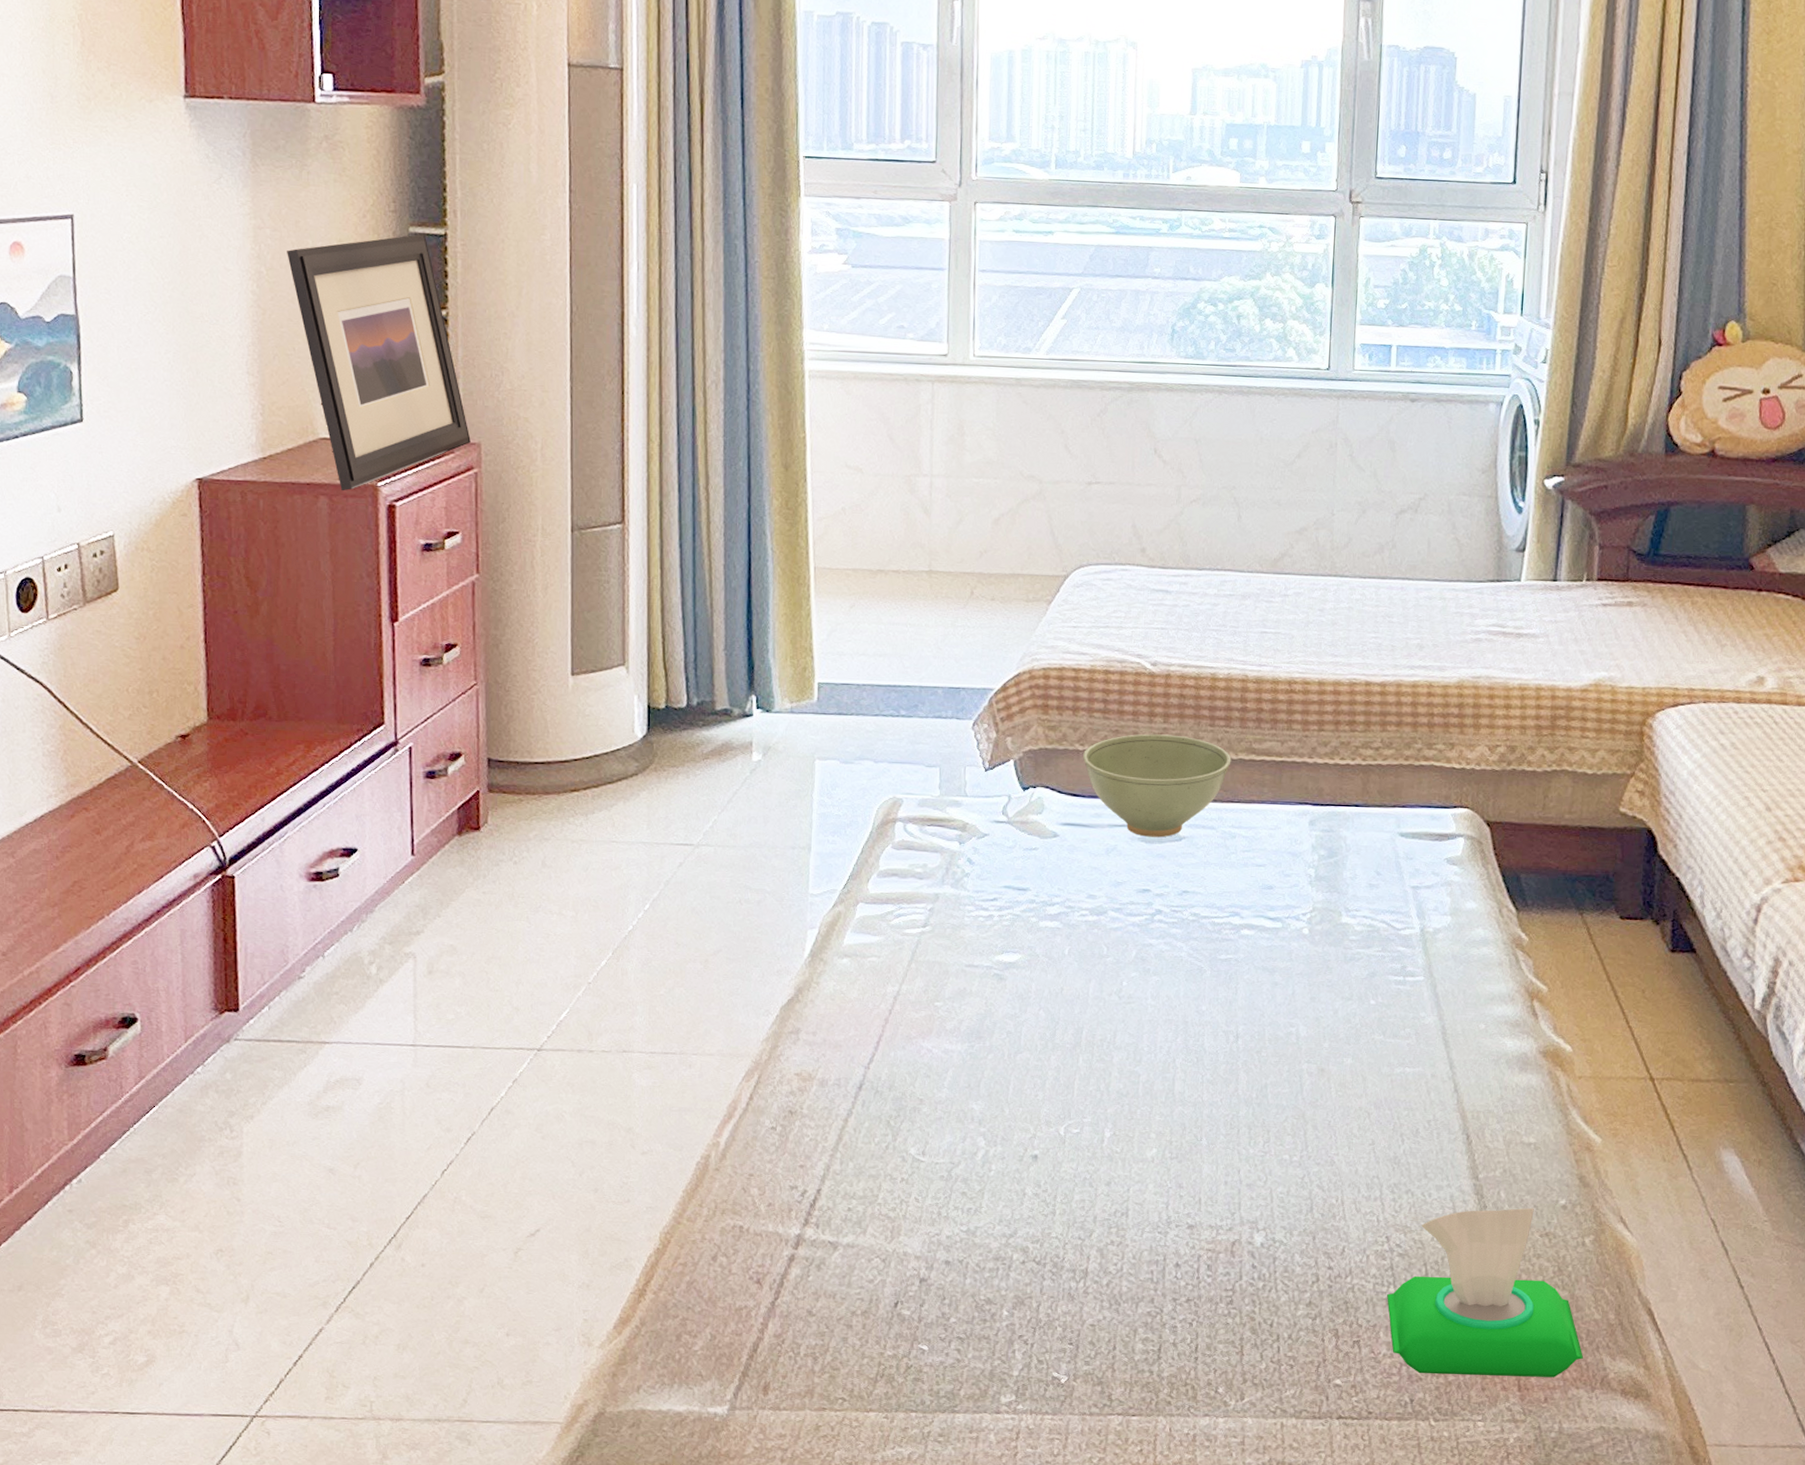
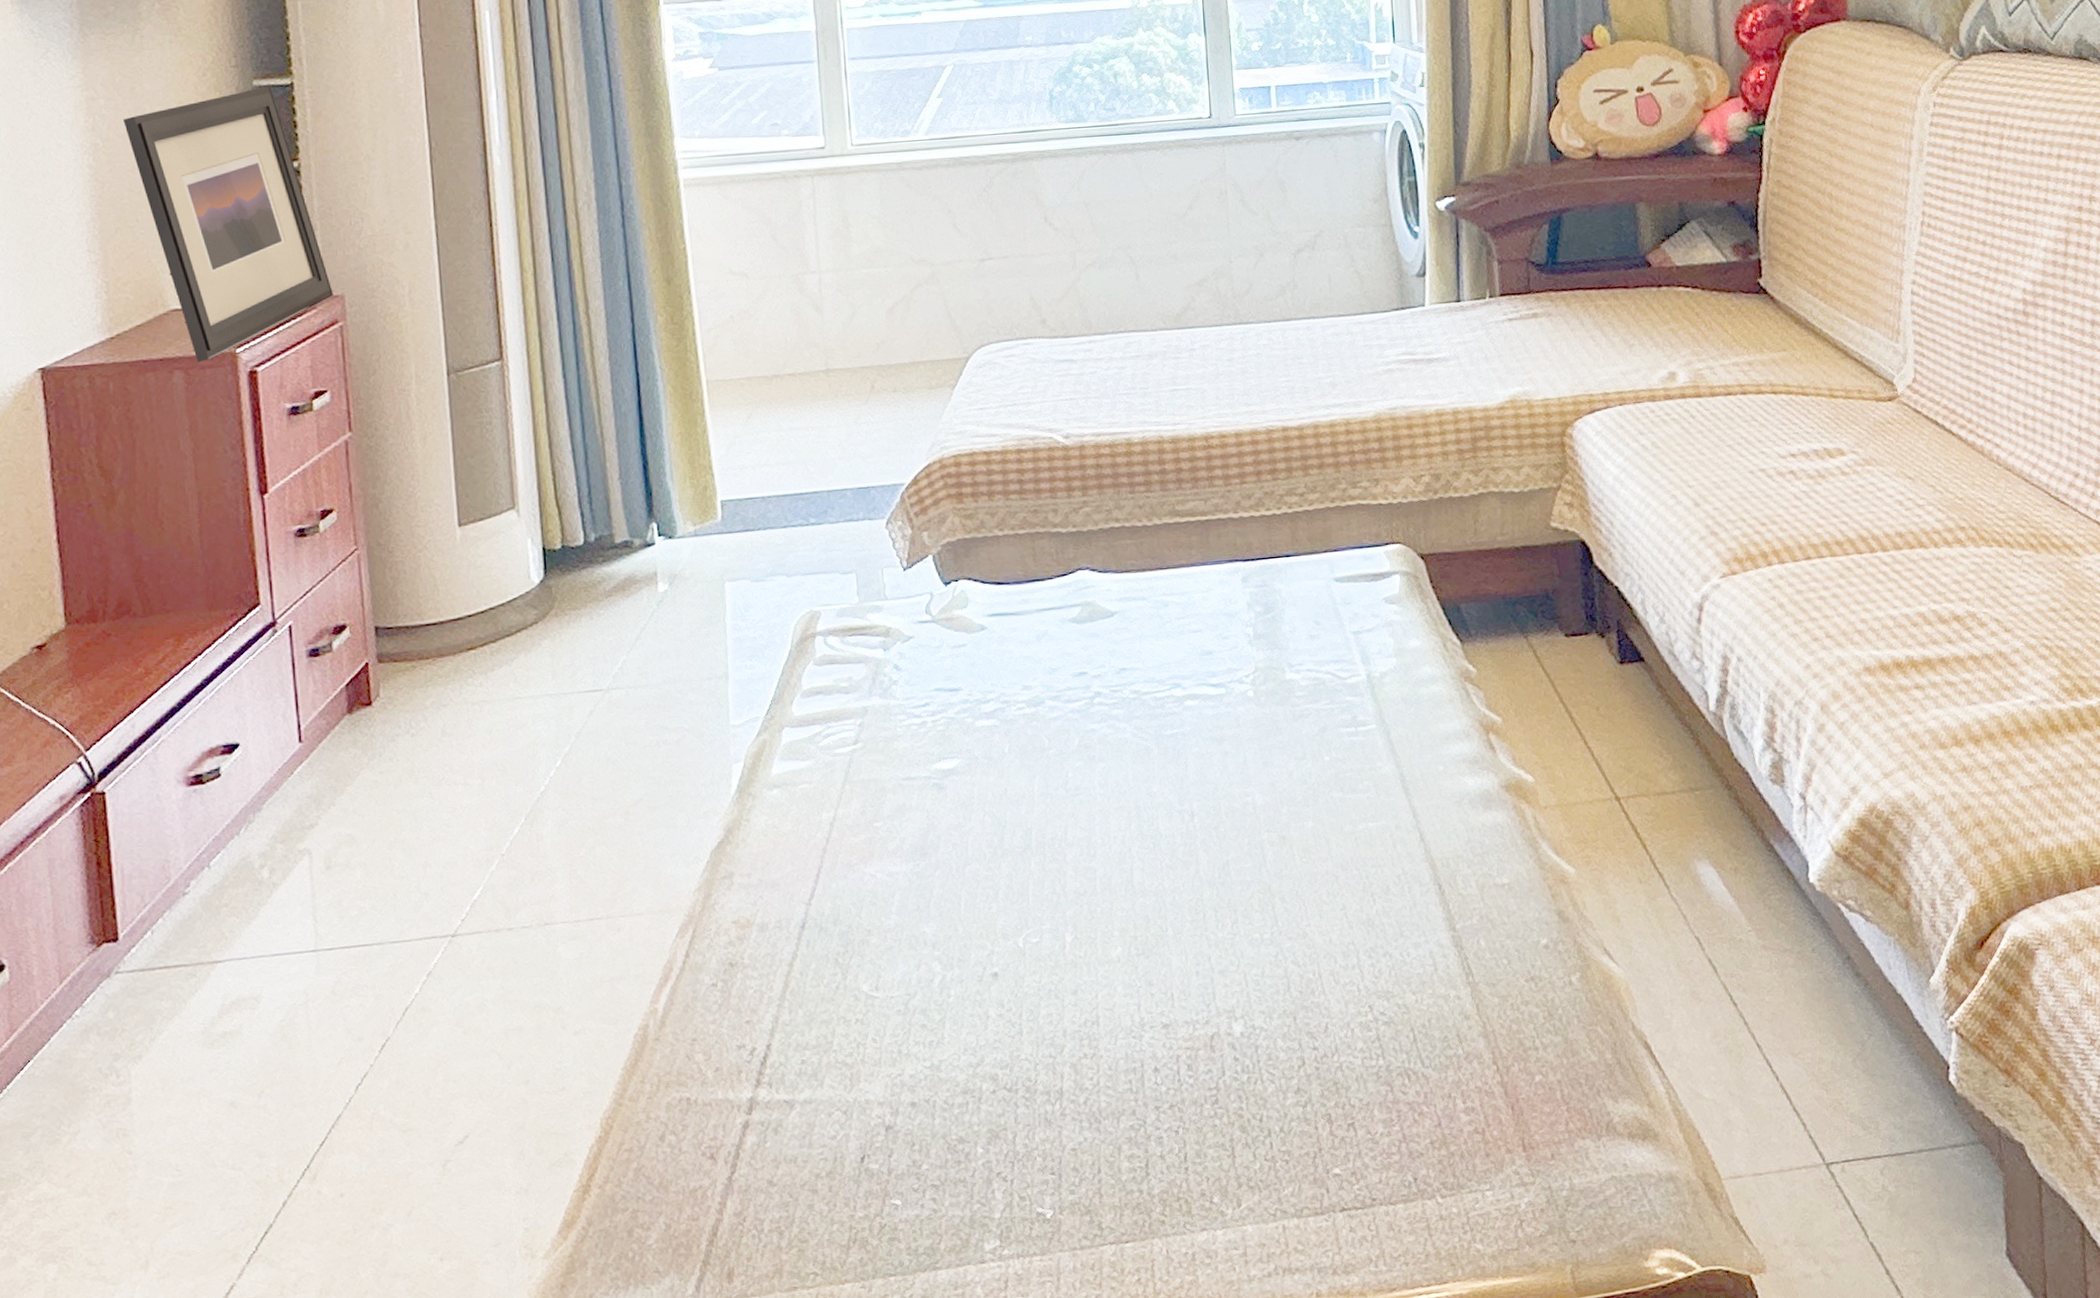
bowl: present [1083,734,1232,838] -> none [1003,507,1156,617]
wet wipes pack: present [1387,1207,1584,1377] -> none [1377,952,1586,1149]

